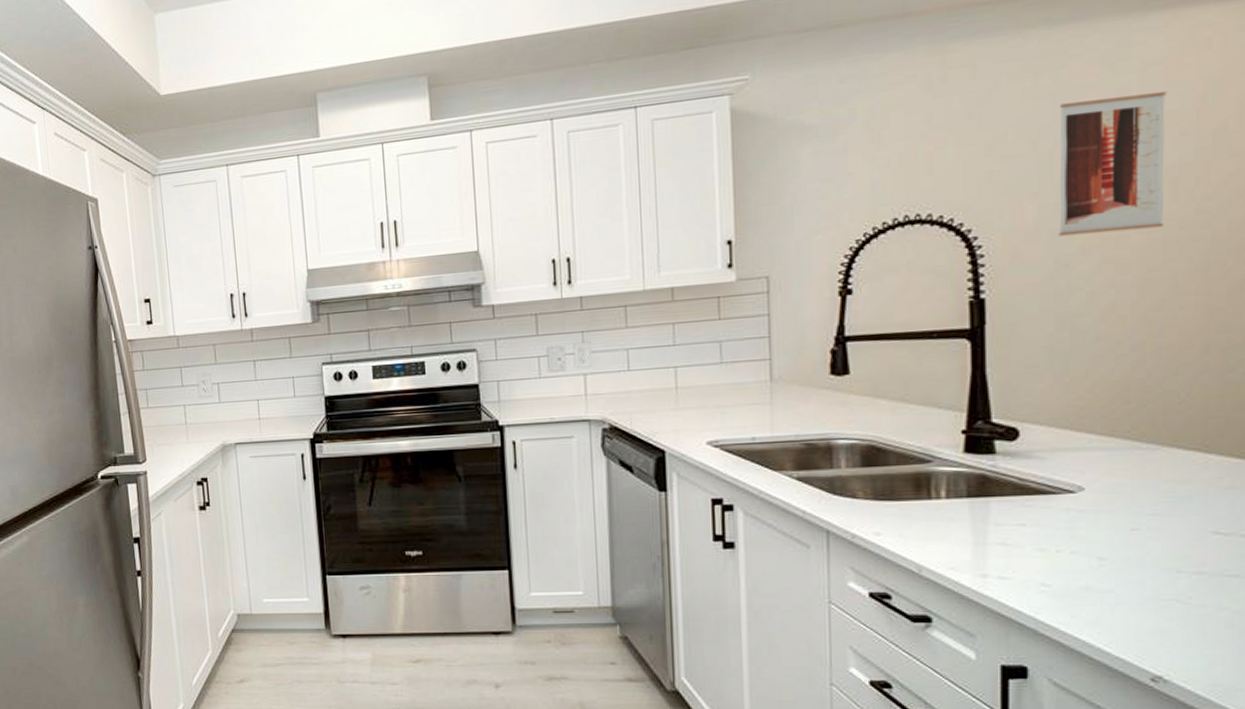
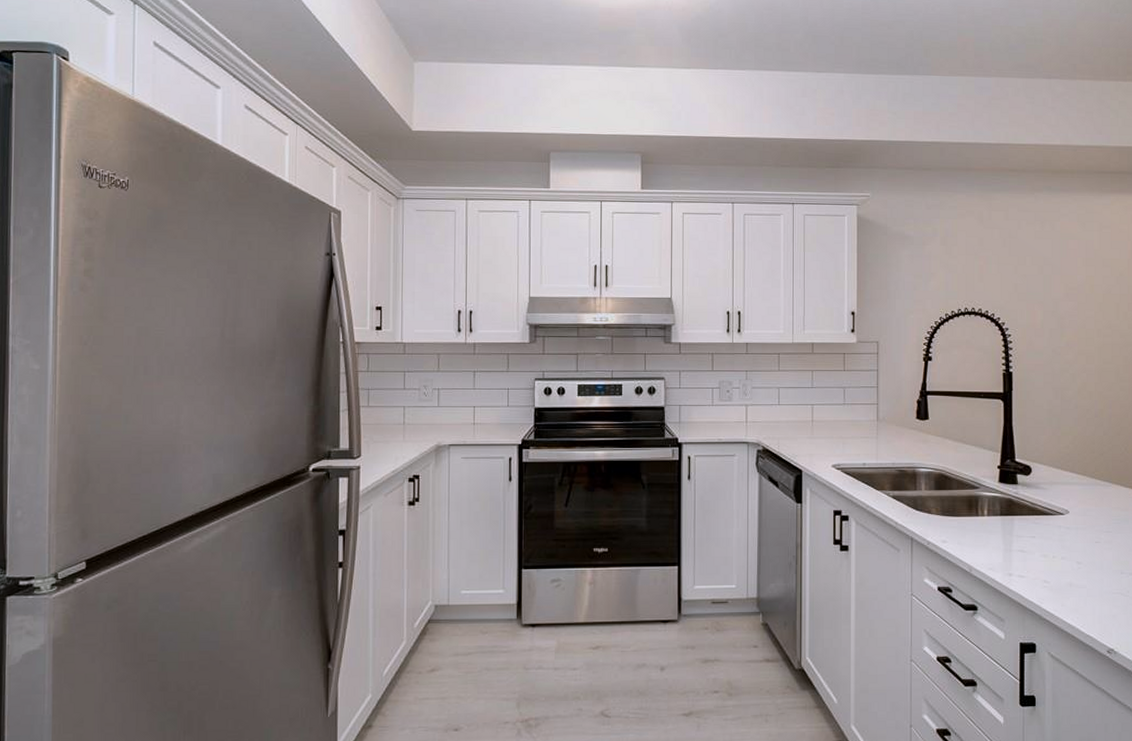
wall art: present [1058,92,1167,237] -> none [1054,245,1113,335]

